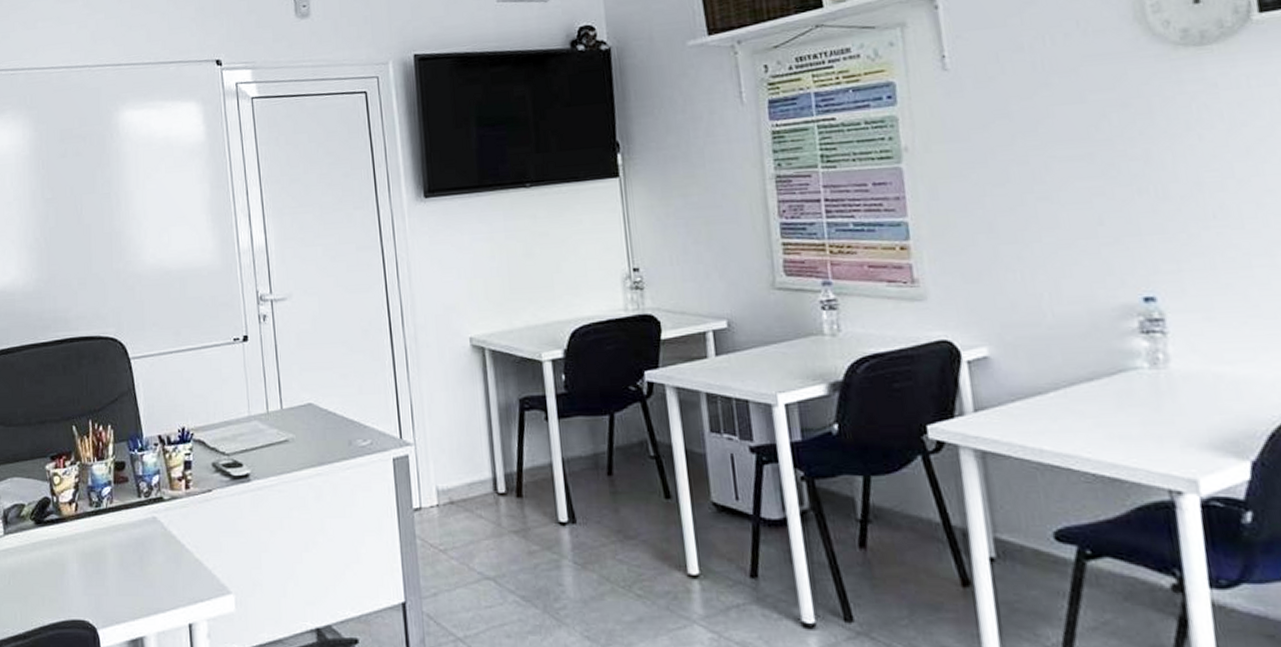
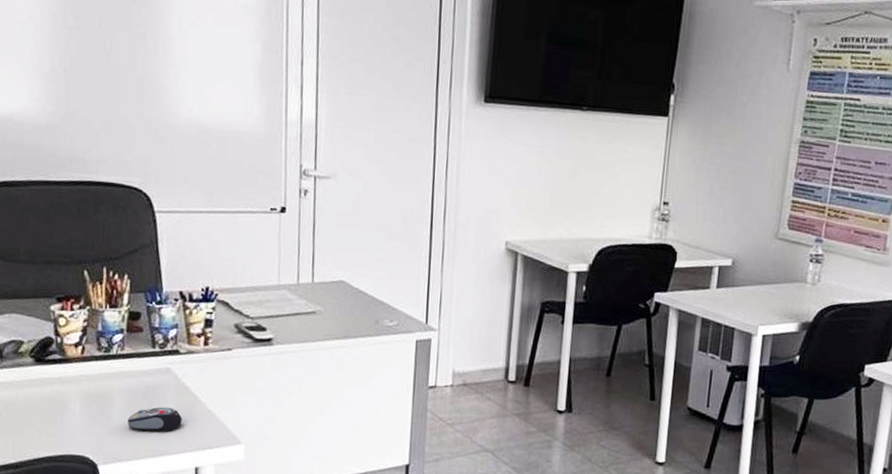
computer mouse: none [121,560,172,587] -> present [127,407,182,432]

